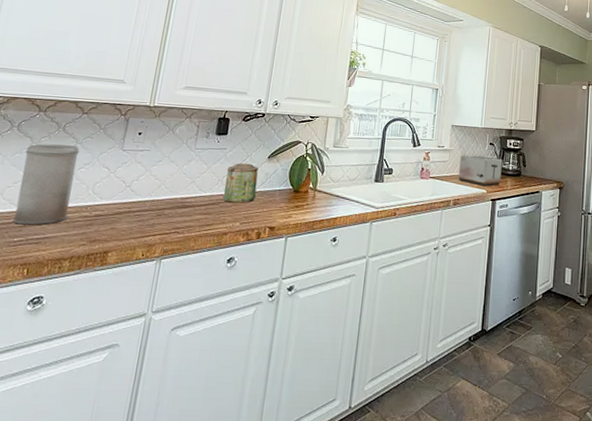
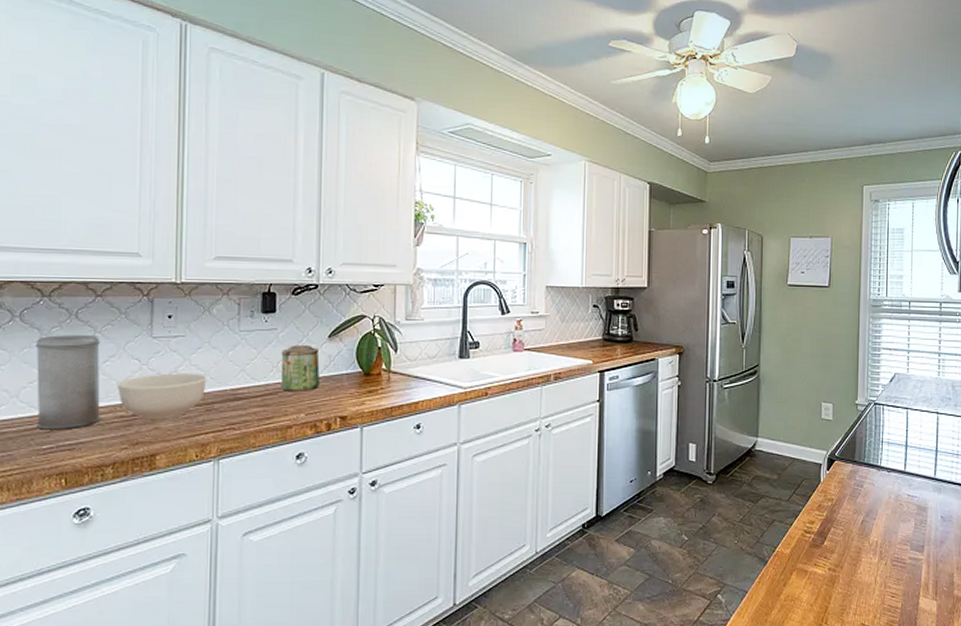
bowl: none [86,181,163,221] -> present [116,373,207,420]
toaster: present [458,154,503,187] -> none [557,319,610,356]

